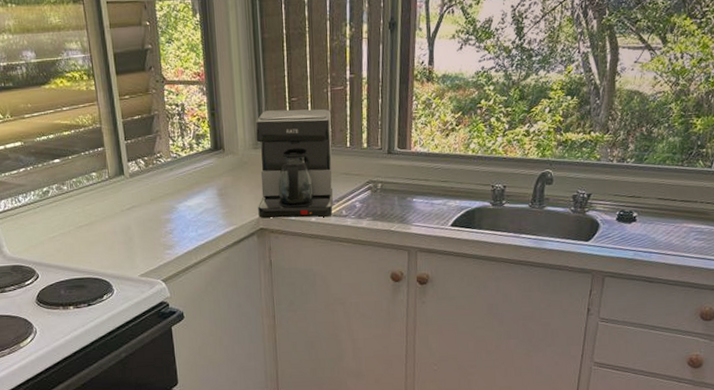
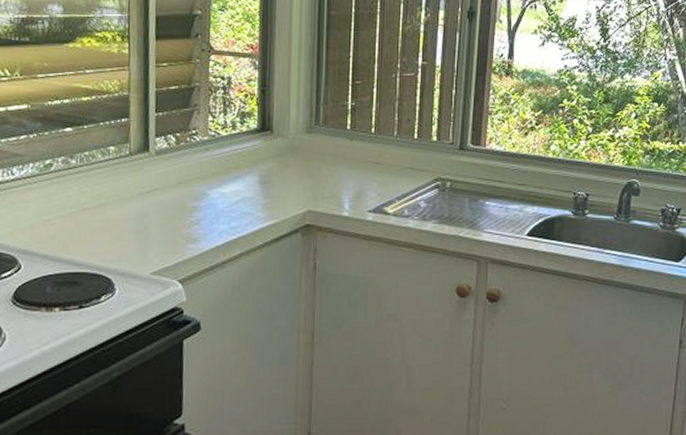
coffee maker: present [255,109,334,219] -> none [305,92,398,217]

